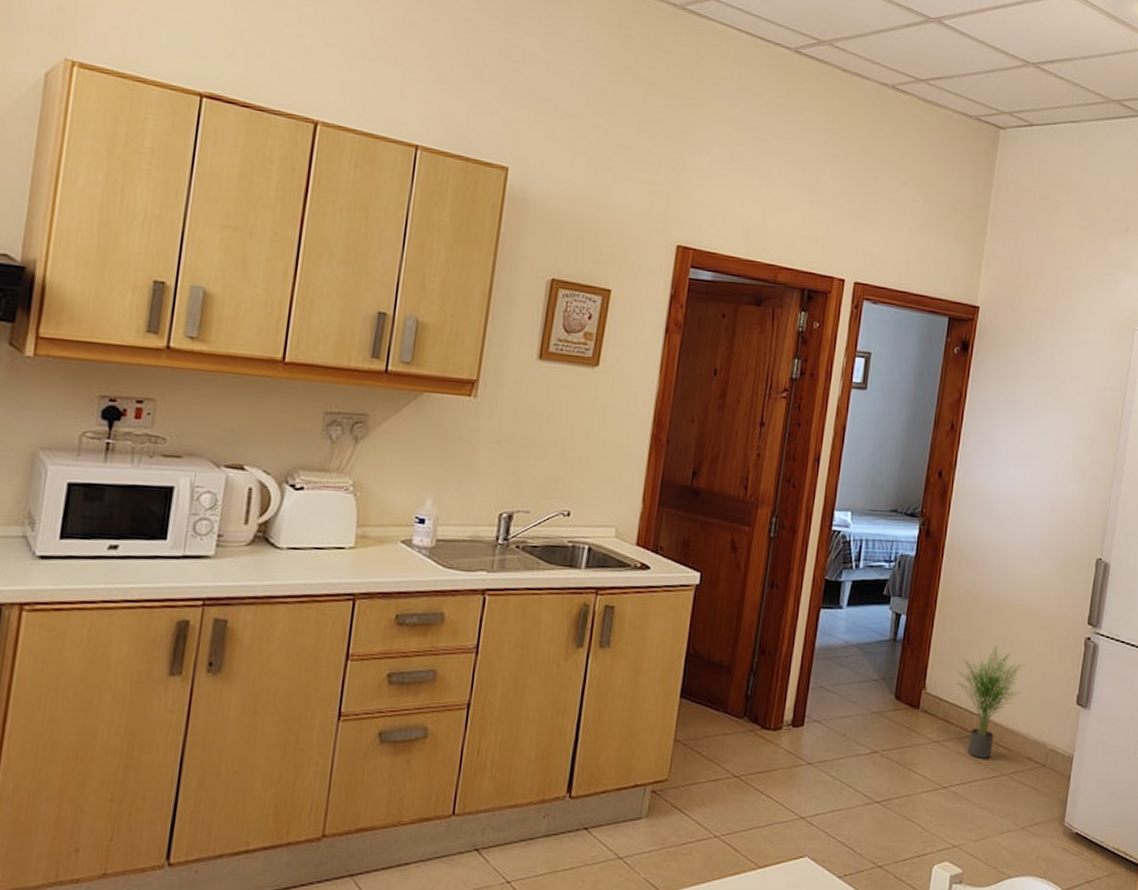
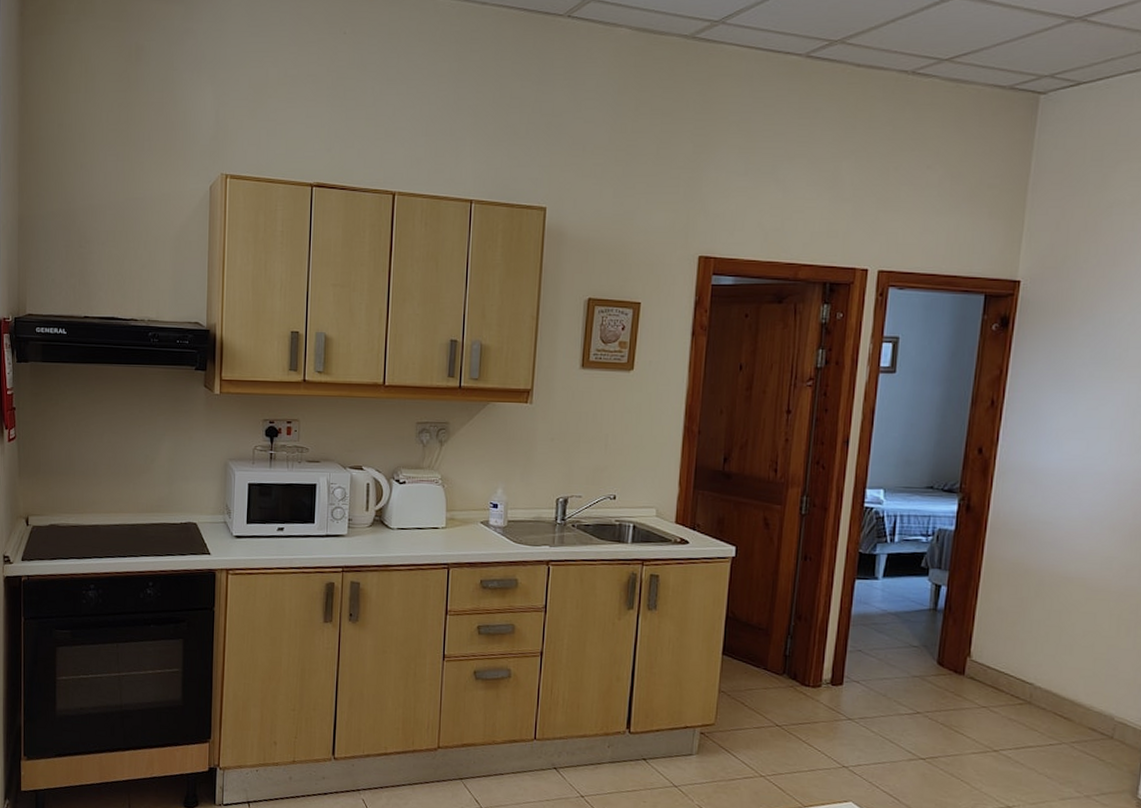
potted plant: present [956,645,1025,759] -> none [1005,616,1085,727]

